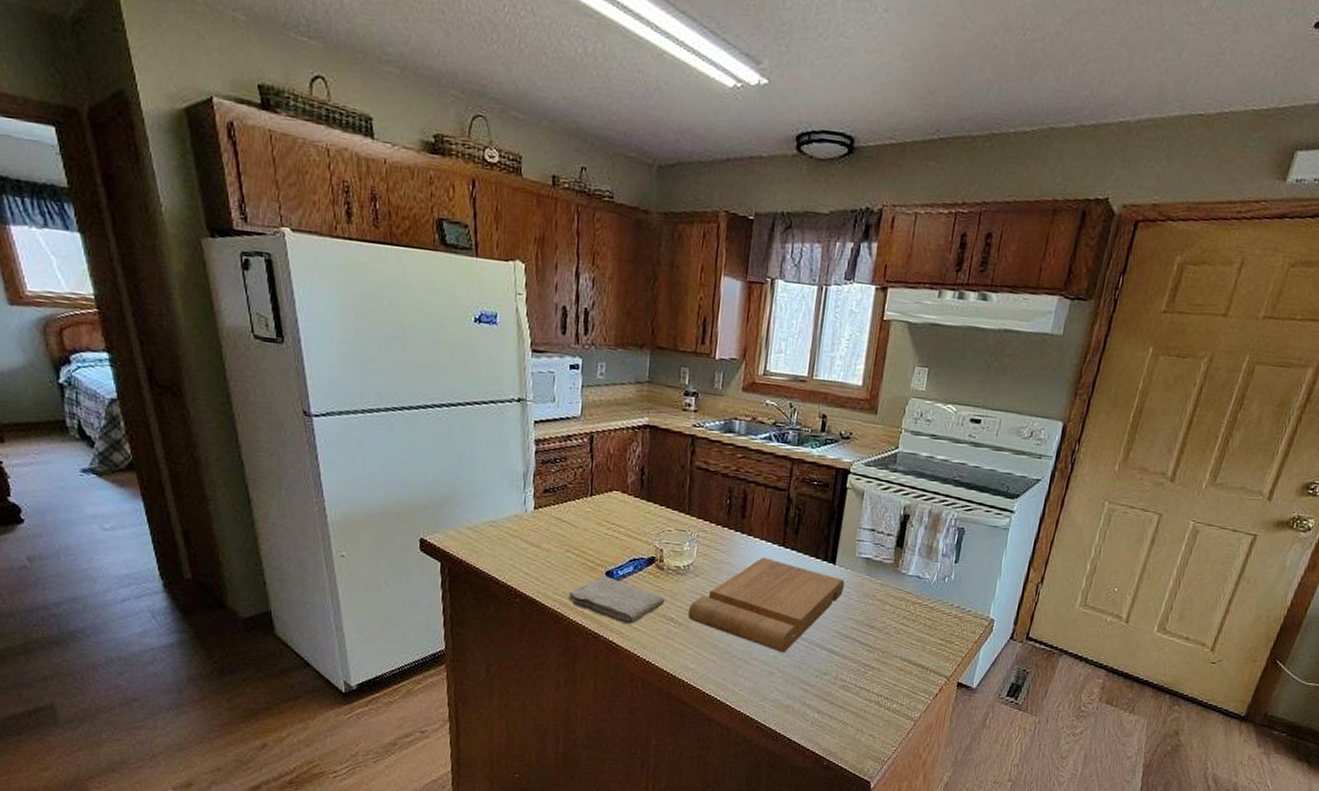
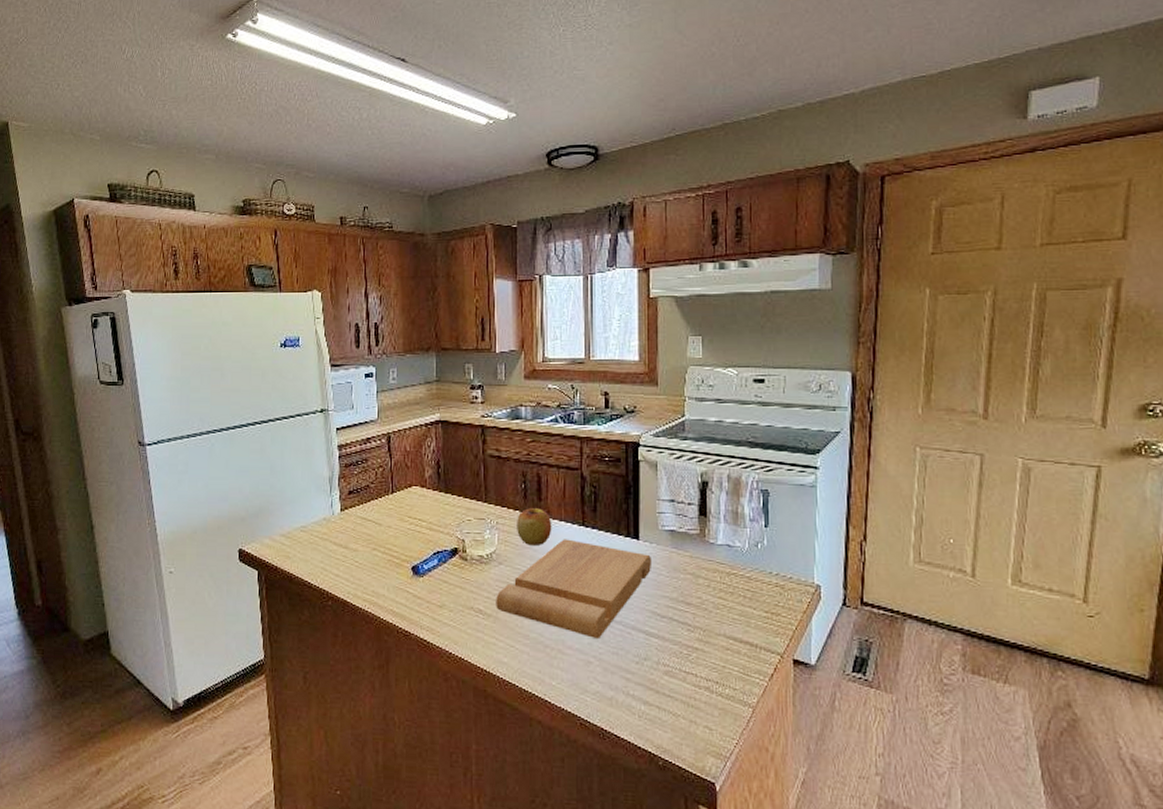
washcloth: present [567,576,665,625] -> none [377,571,472,620]
apple: none [717,522,753,562] -> present [517,505,552,547]

